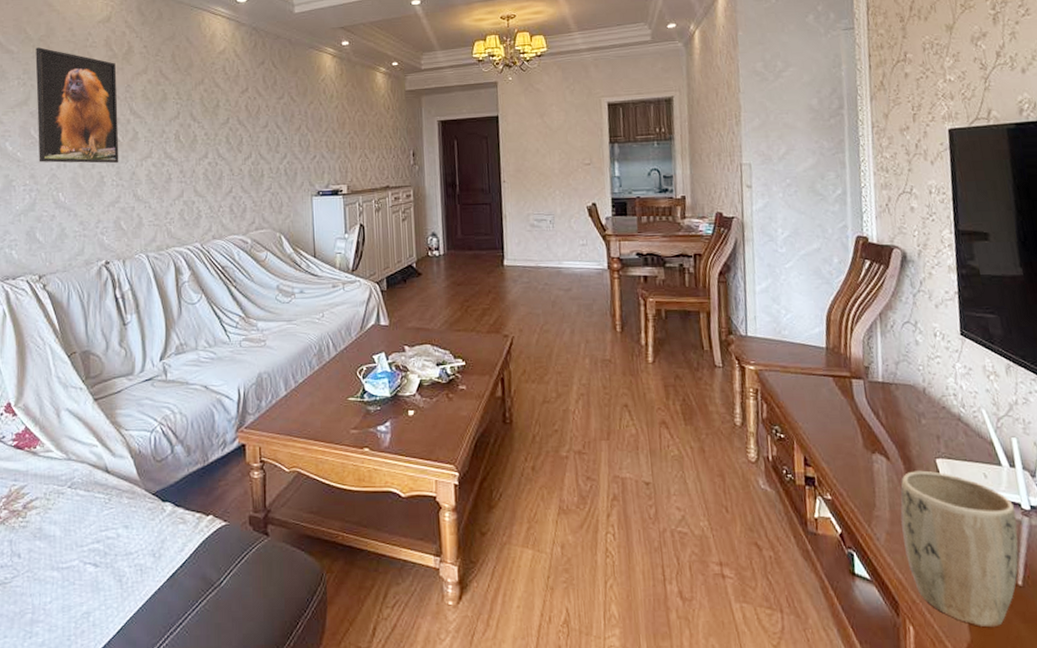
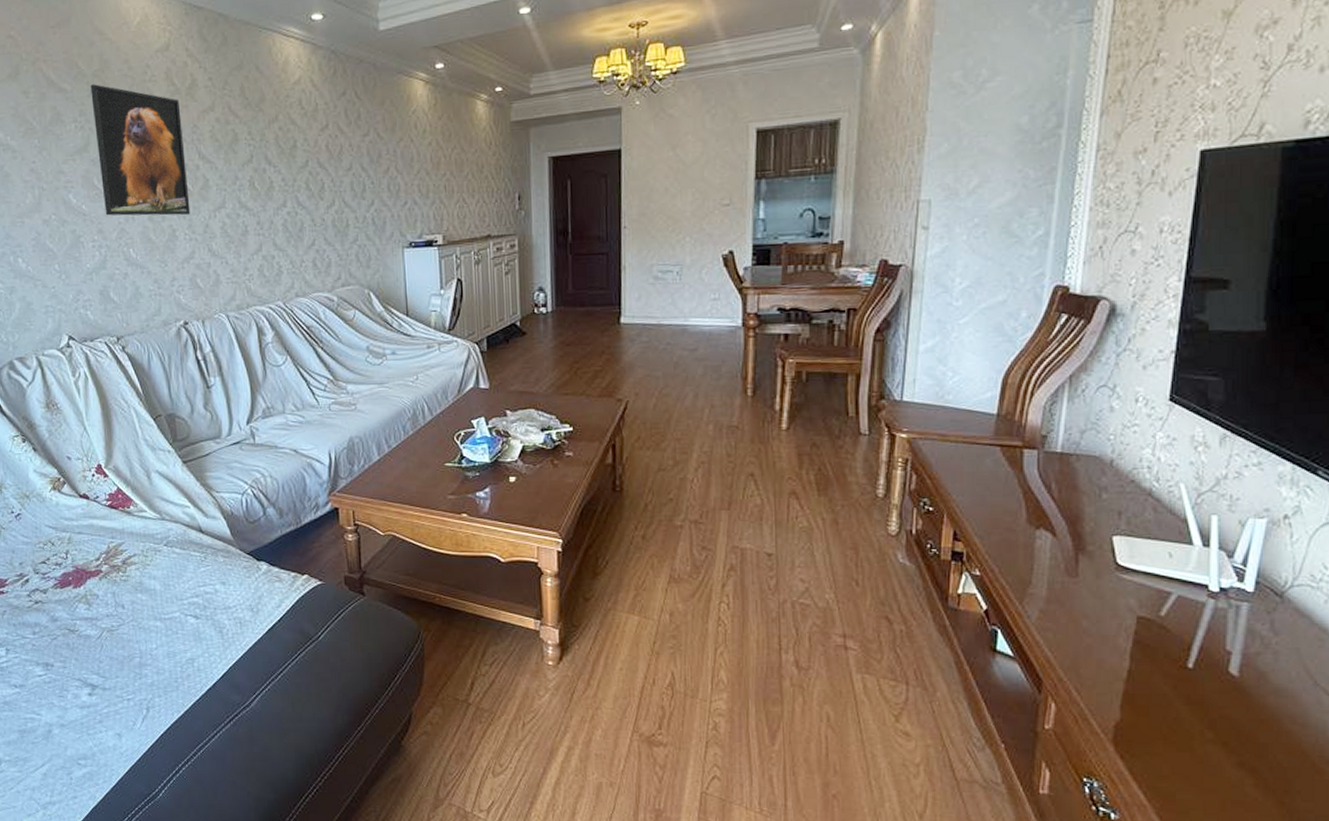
plant pot: present [900,470,1019,628] -> none [1059,548,1200,708]

